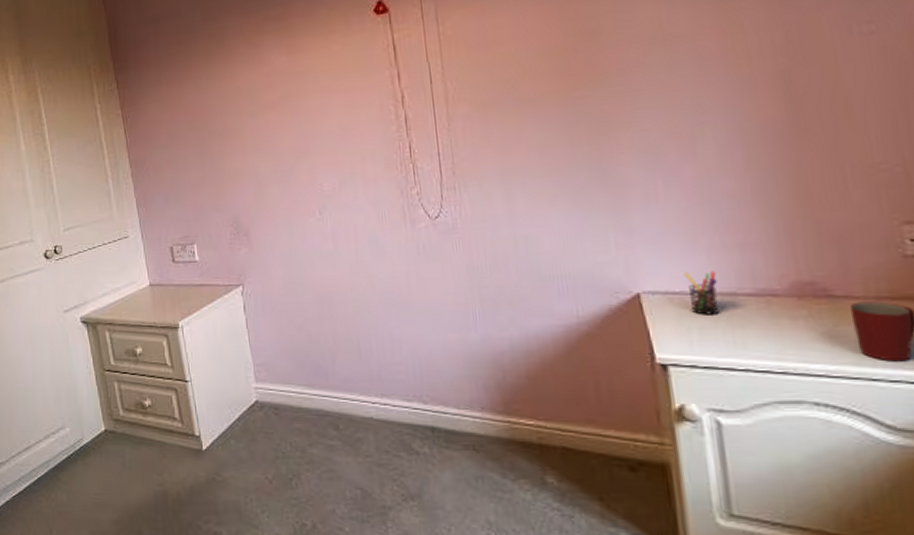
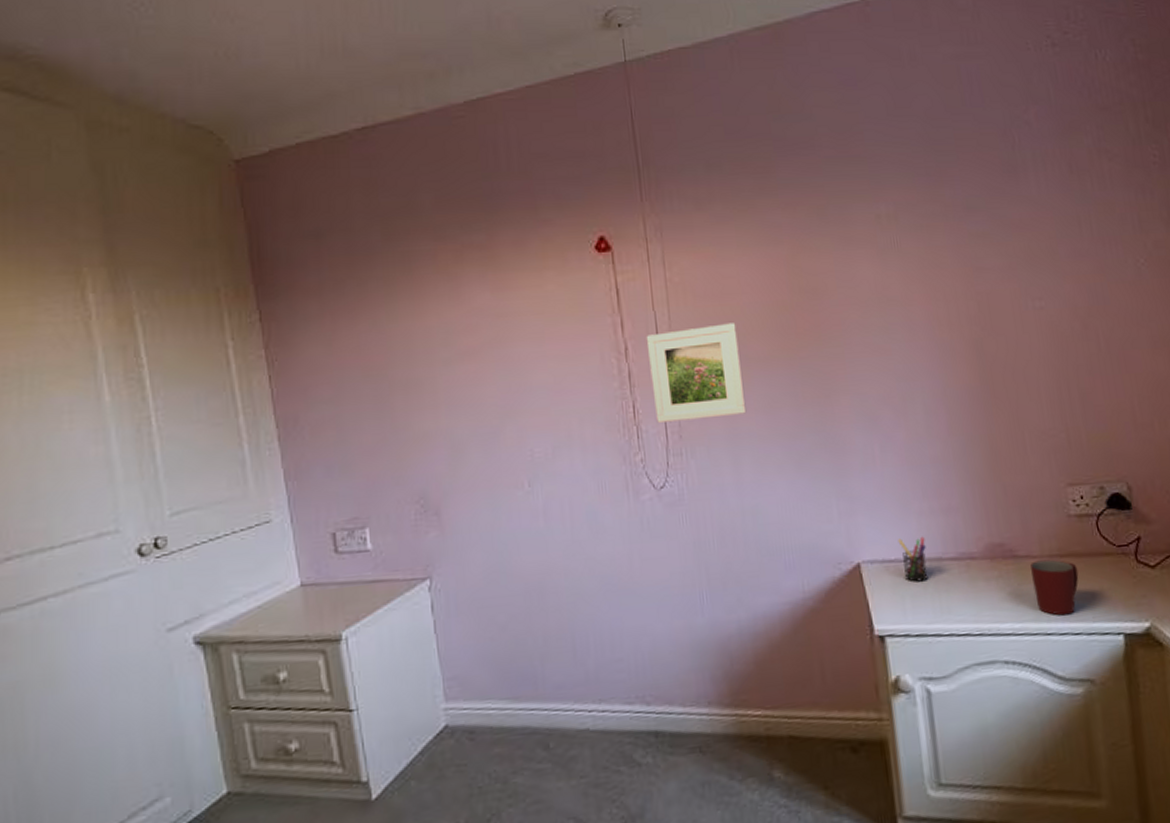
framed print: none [420,68,519,161] -> present [646,323,747,423]

